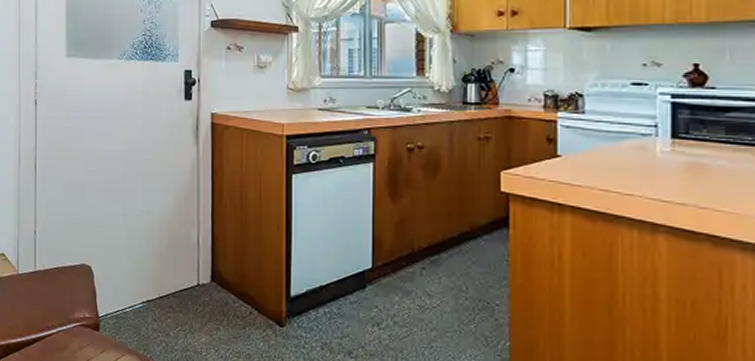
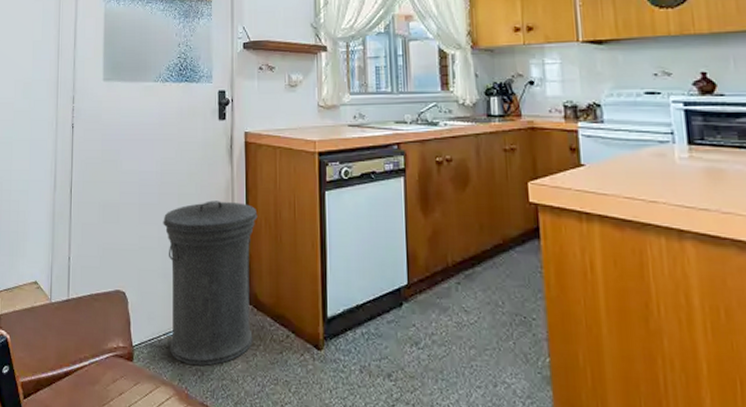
trash can: none [128,180,223,338] -> present [163,200,258,366]

